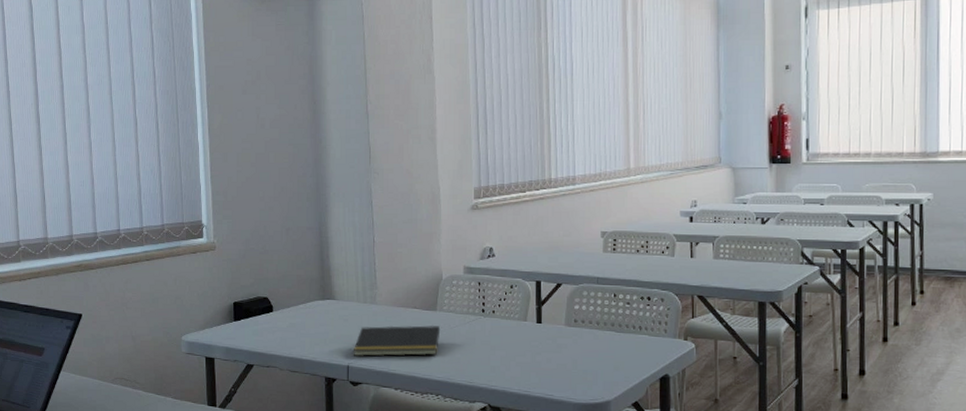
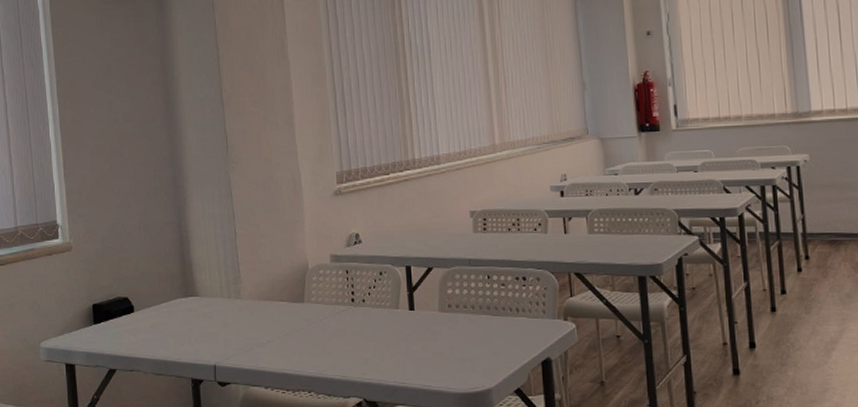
notepad: present [353,325,441,357] -> none [219,319,310,356]

